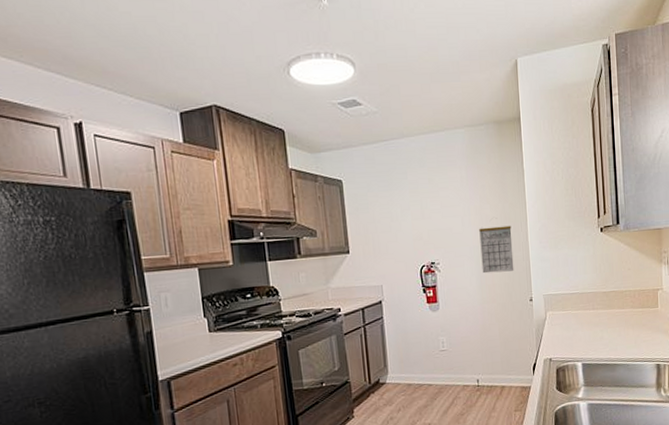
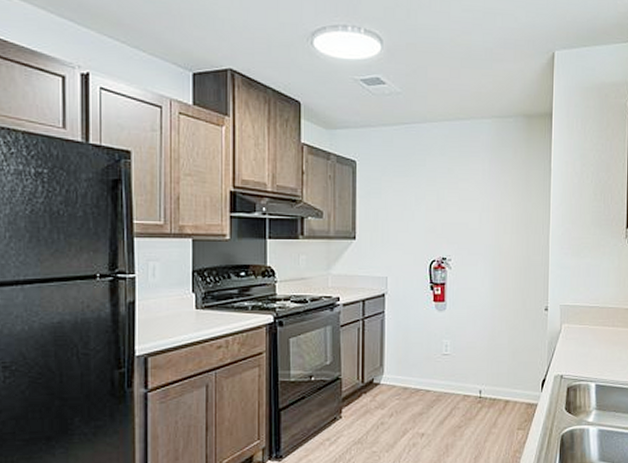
calendar: present [479,225,514,274] -> none [496,226,532,276]

